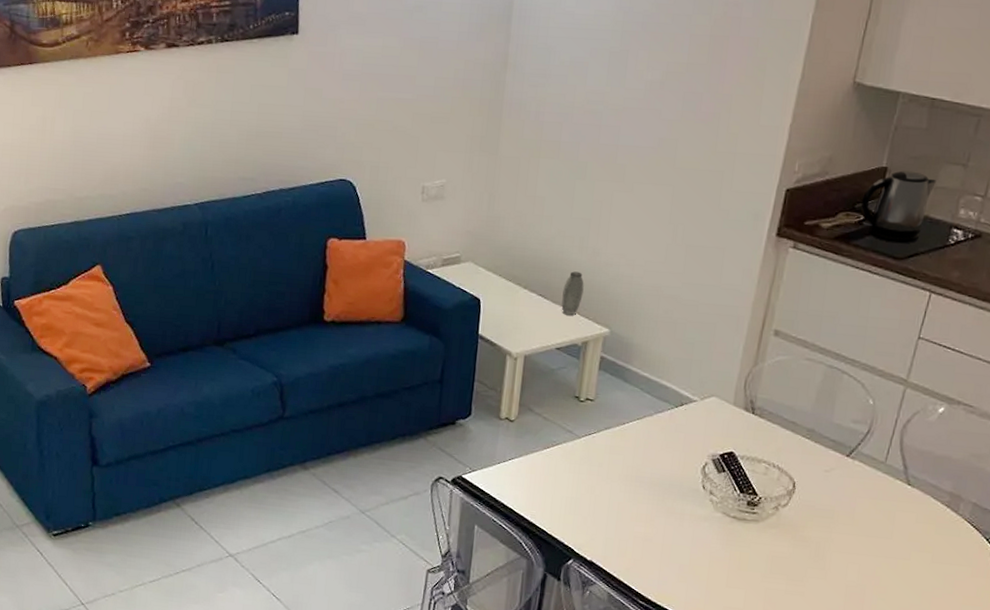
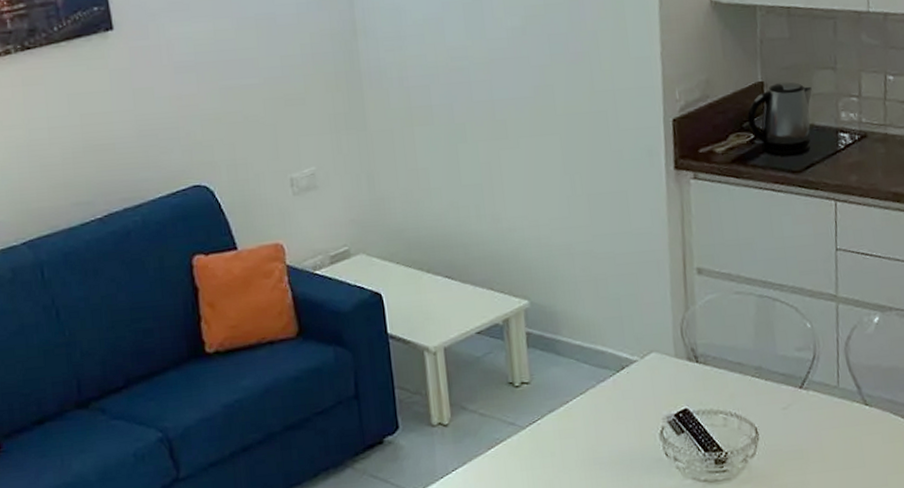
vase: present [561,271,584,316] -> none [469,243,493,294]

